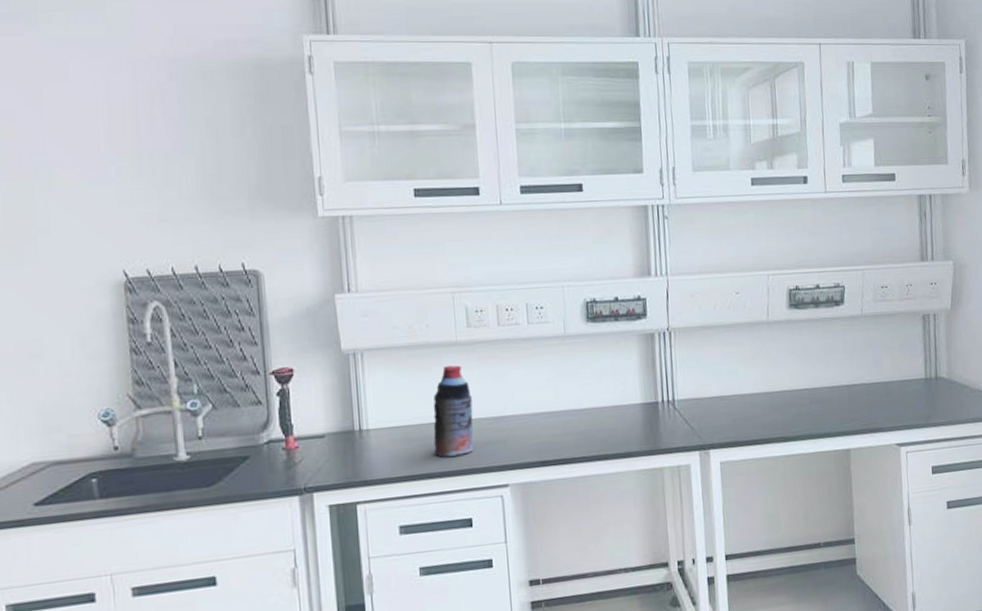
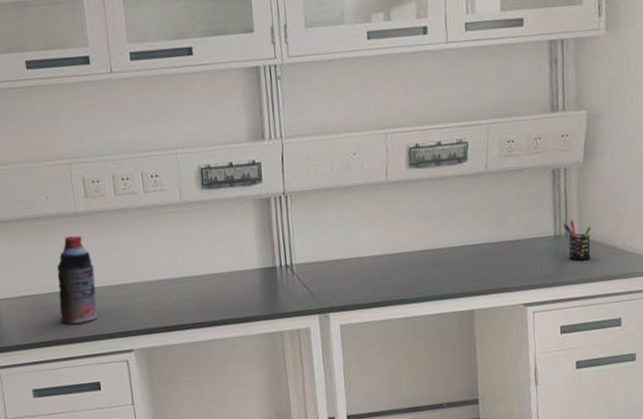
pen holder: none [933,363,960,403] -> present [563,220,592,261]

